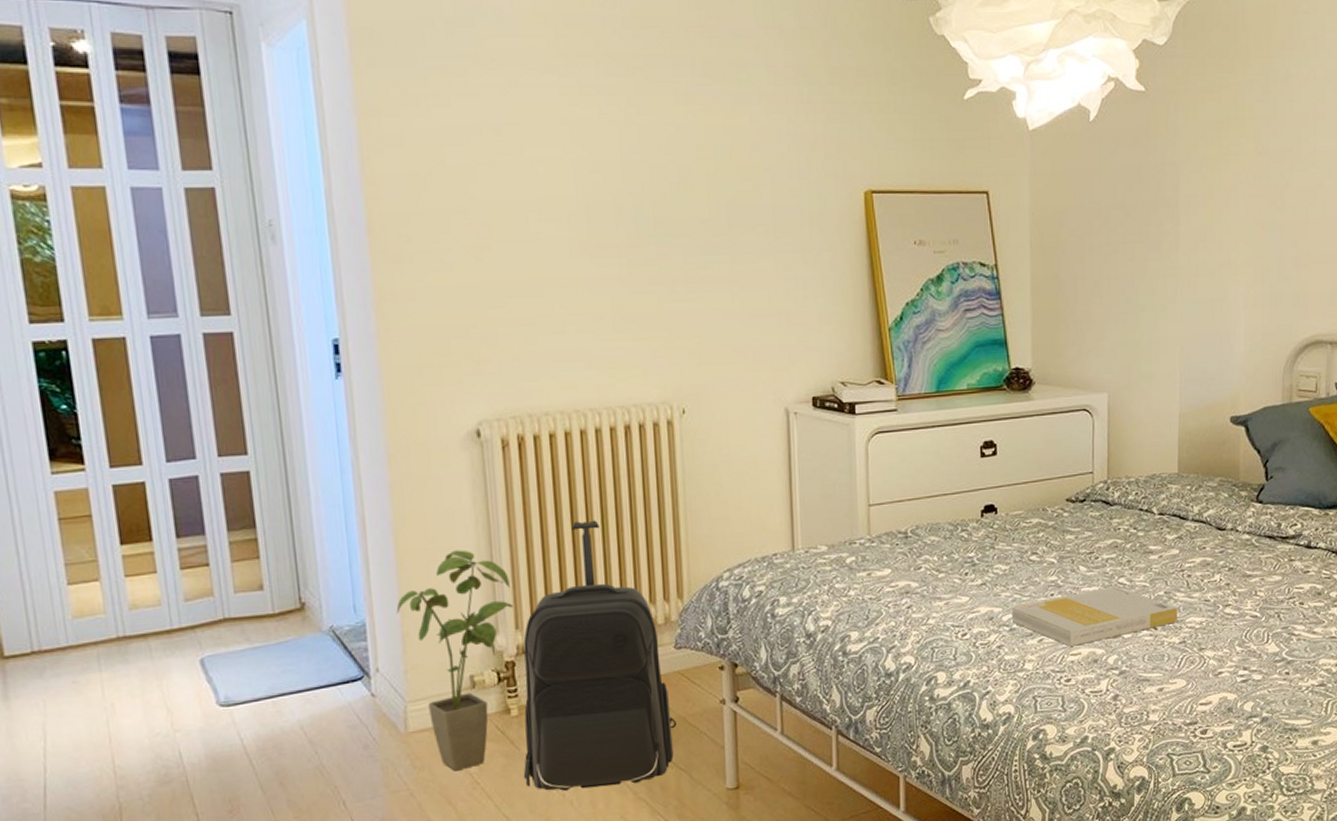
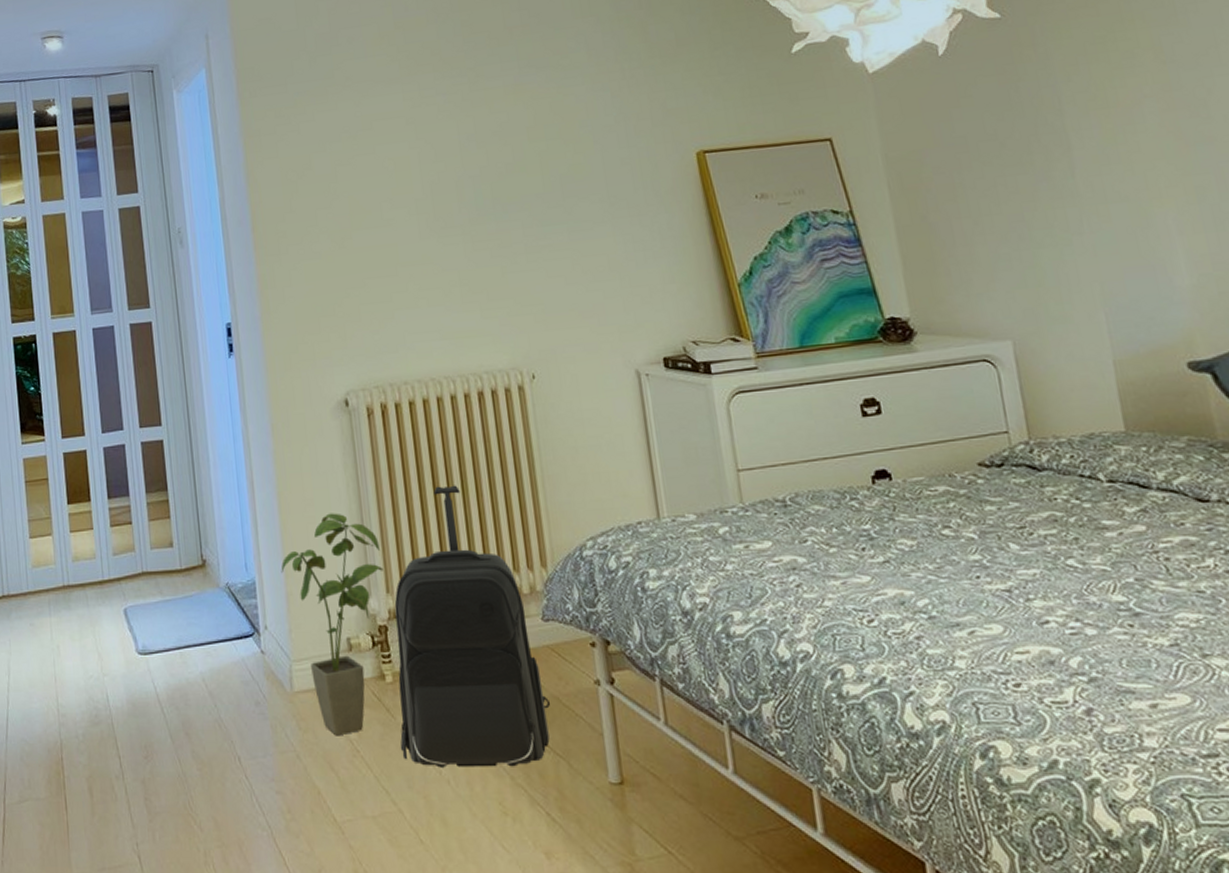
book: present [1011,586,1177,646] -> none [927,569,1162,642]

